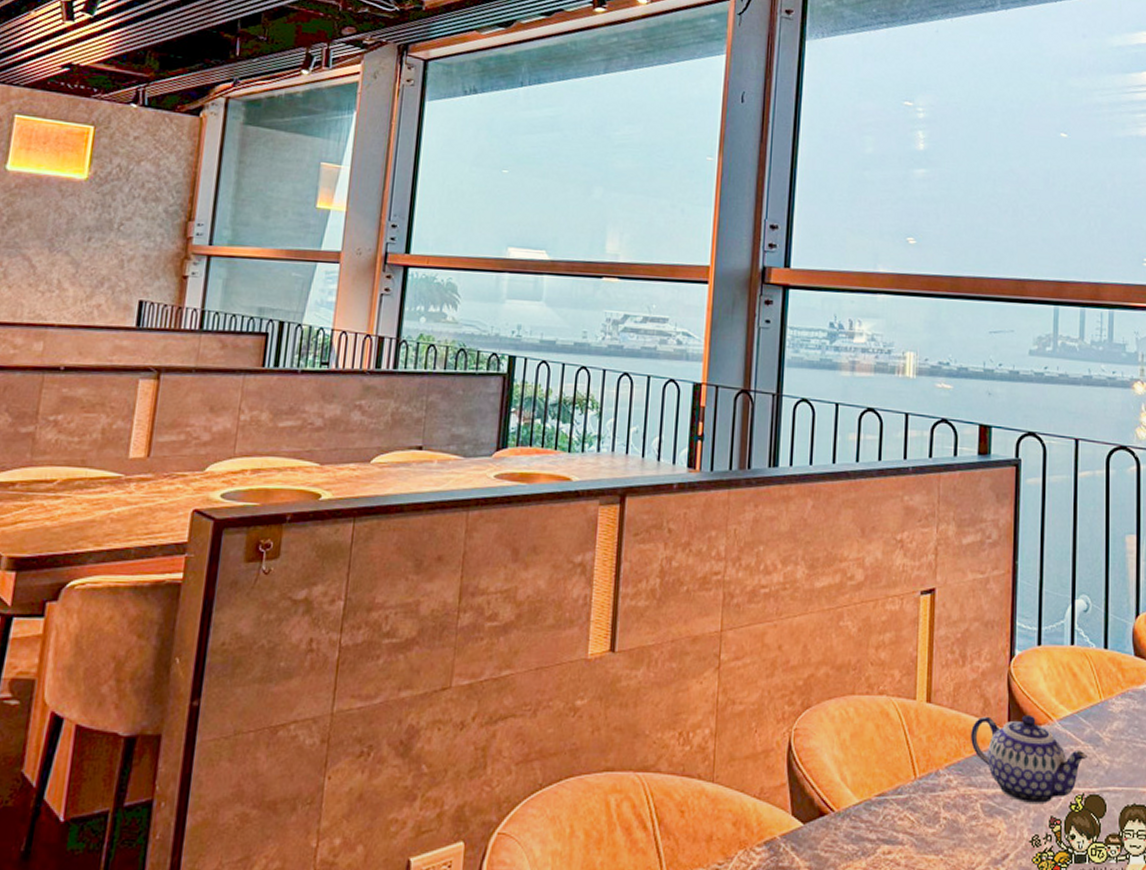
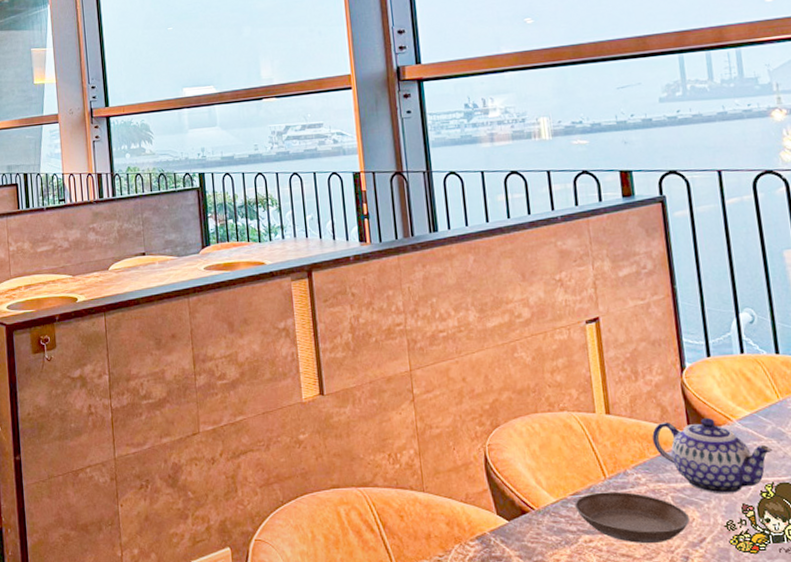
saucer: none [879,794,995,859] -> present [575,491,689,544]

